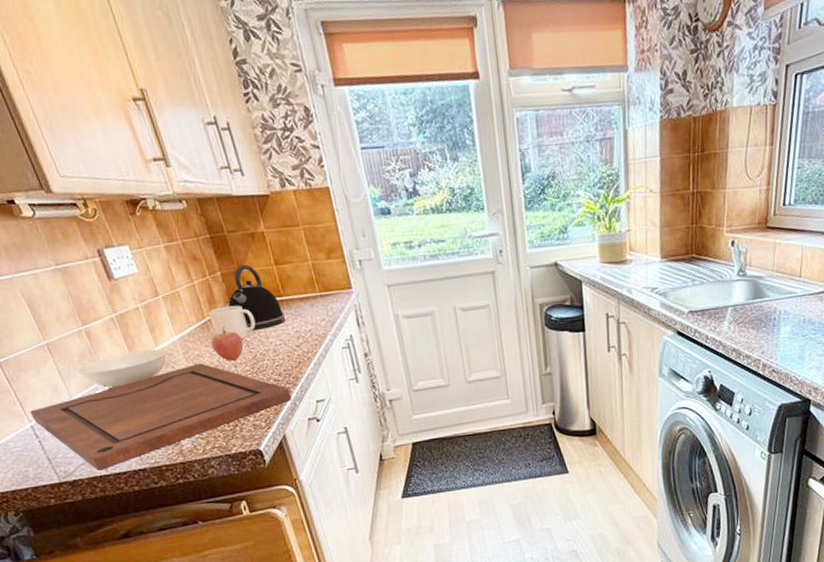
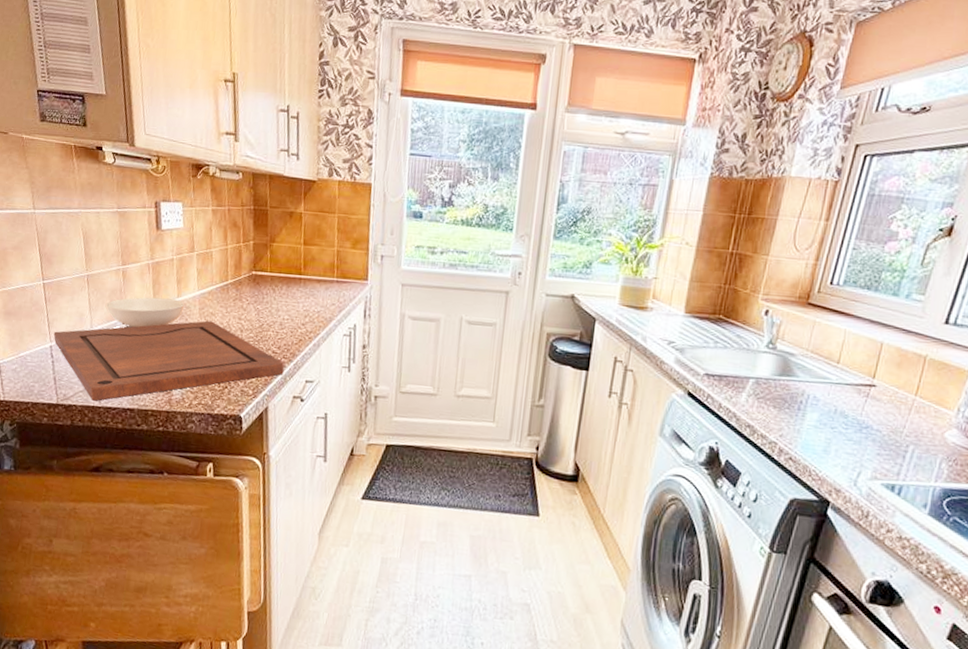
mug: present [208,305,256,340] -> none [231,273,272,307]
fruit: present [210,327,244,361] -> none [225,292,255,325]
kettle: present [228,264,286,330] -> none [251,238,300,302]

